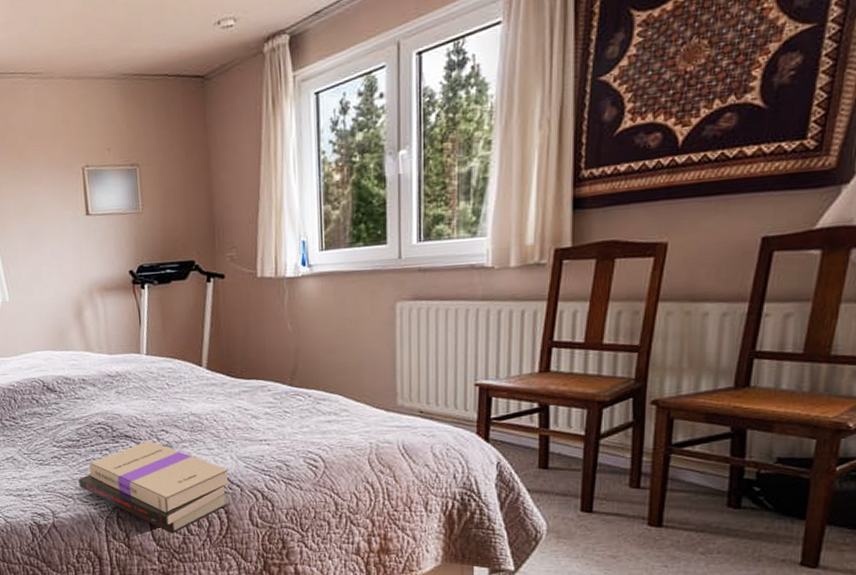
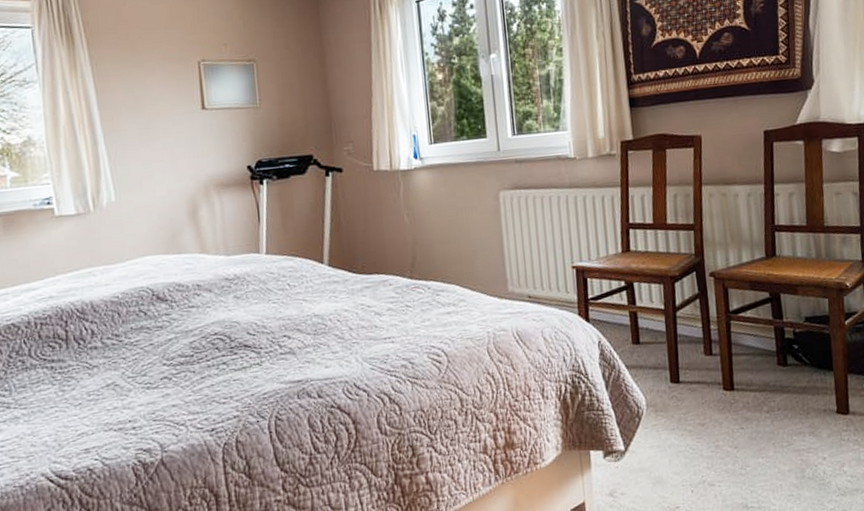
books: present [78,441,229,534] -> none [192,349,356,455]

